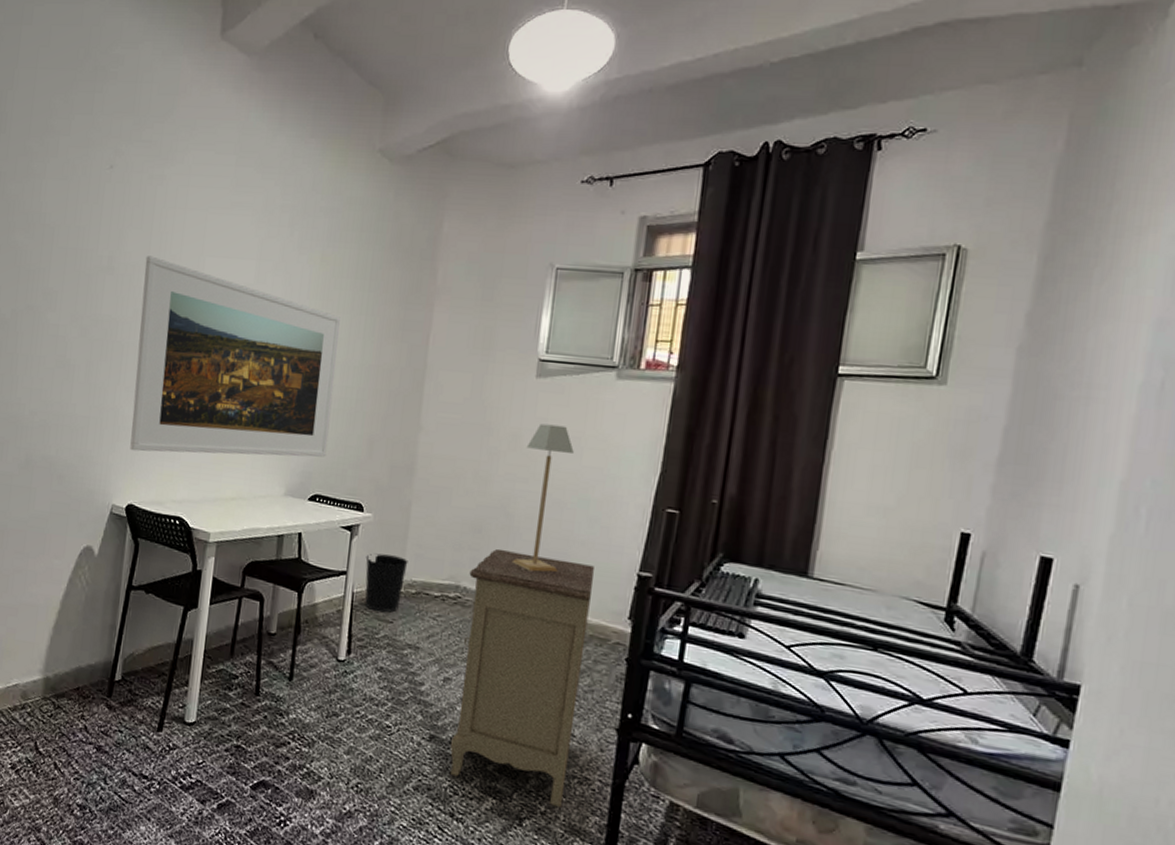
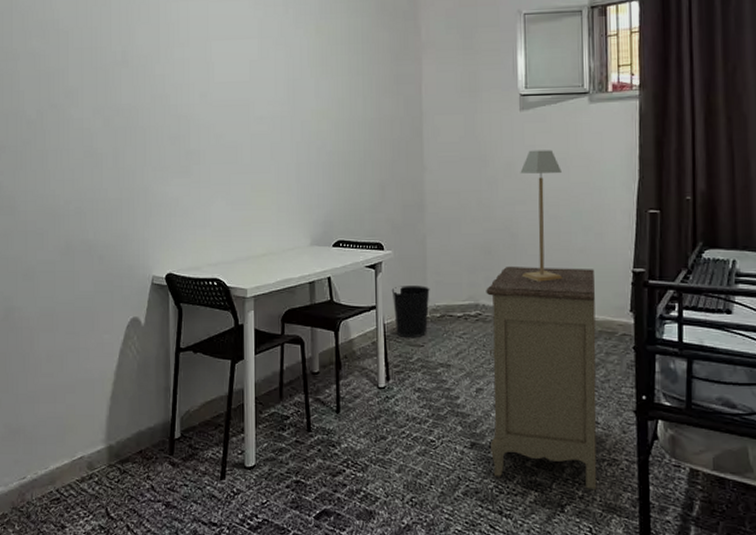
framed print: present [130,256,340,457] -> none [156,46,344,224]

